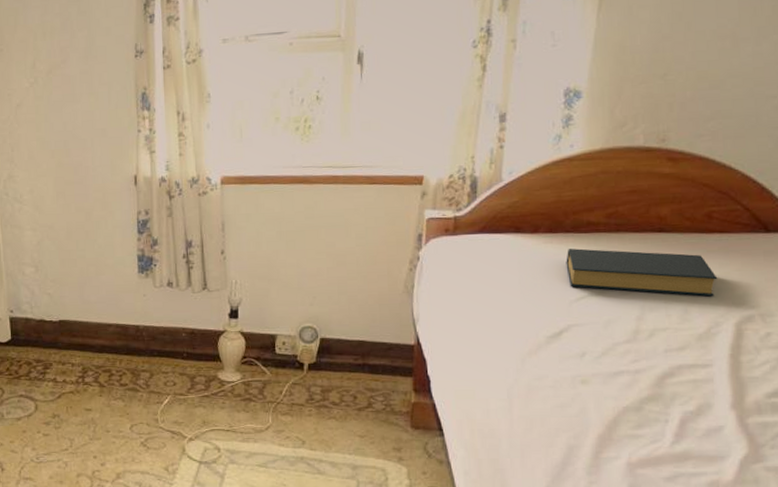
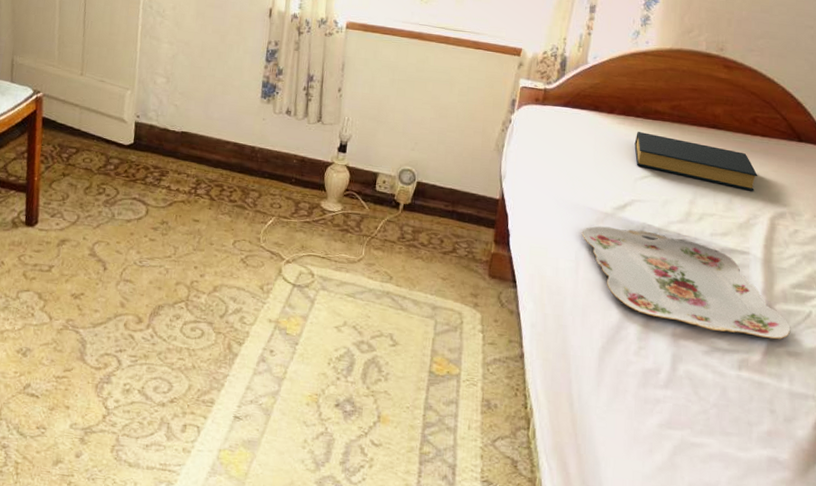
serving tray: none [512,357,768,456] -> present [581,226,791,339]

